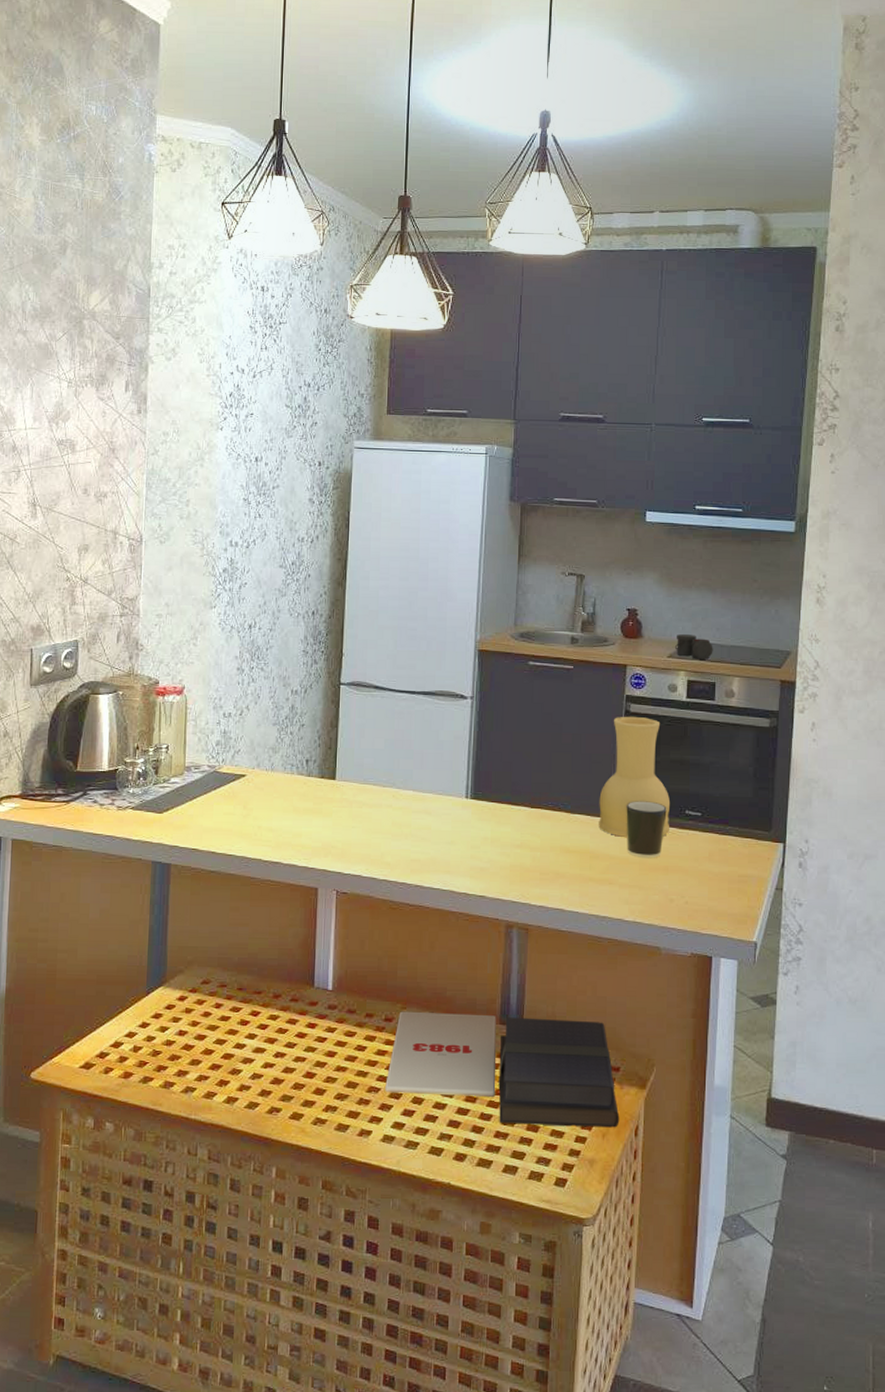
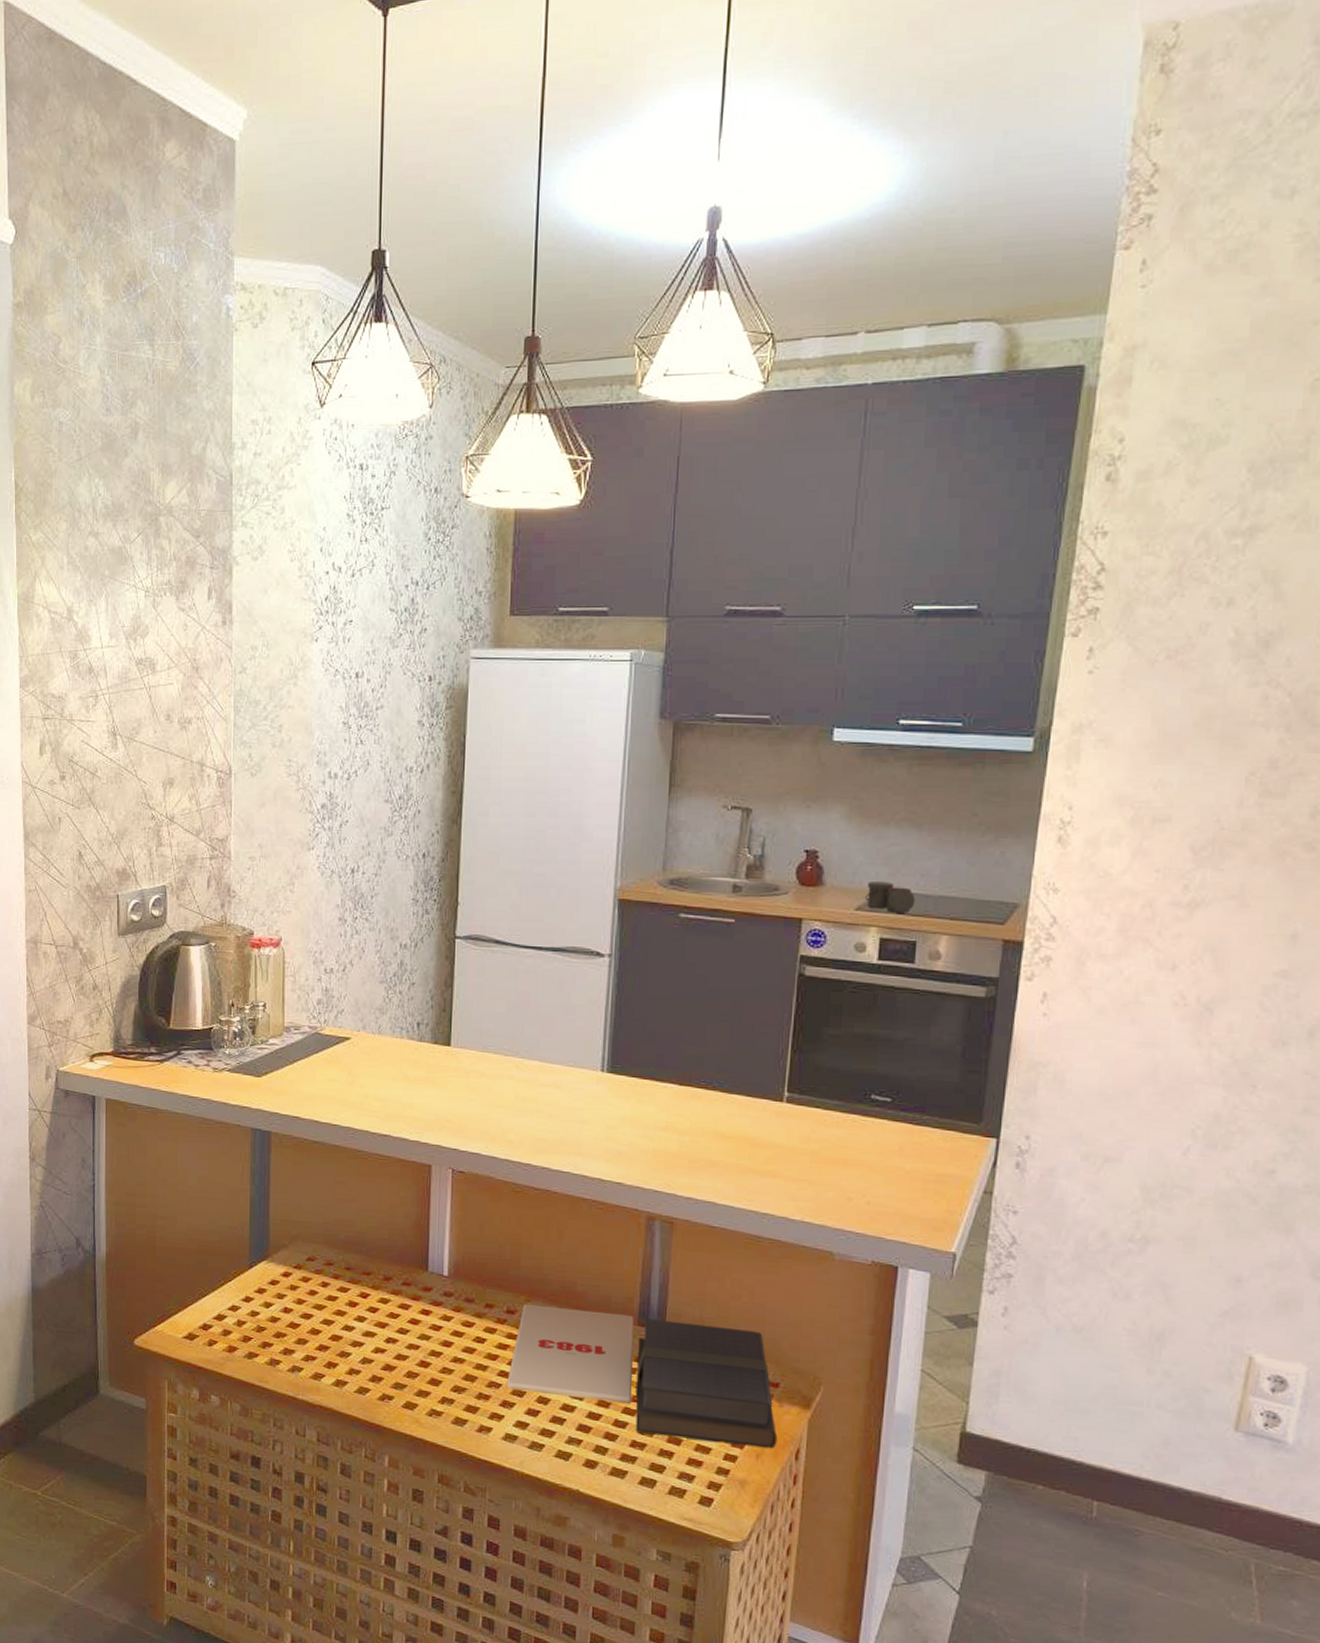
vase: present [599,716,671,838] -> none [761,980,853,1125]
mug: present [626,801,667,859] -> none [795,1081,848,1150]

